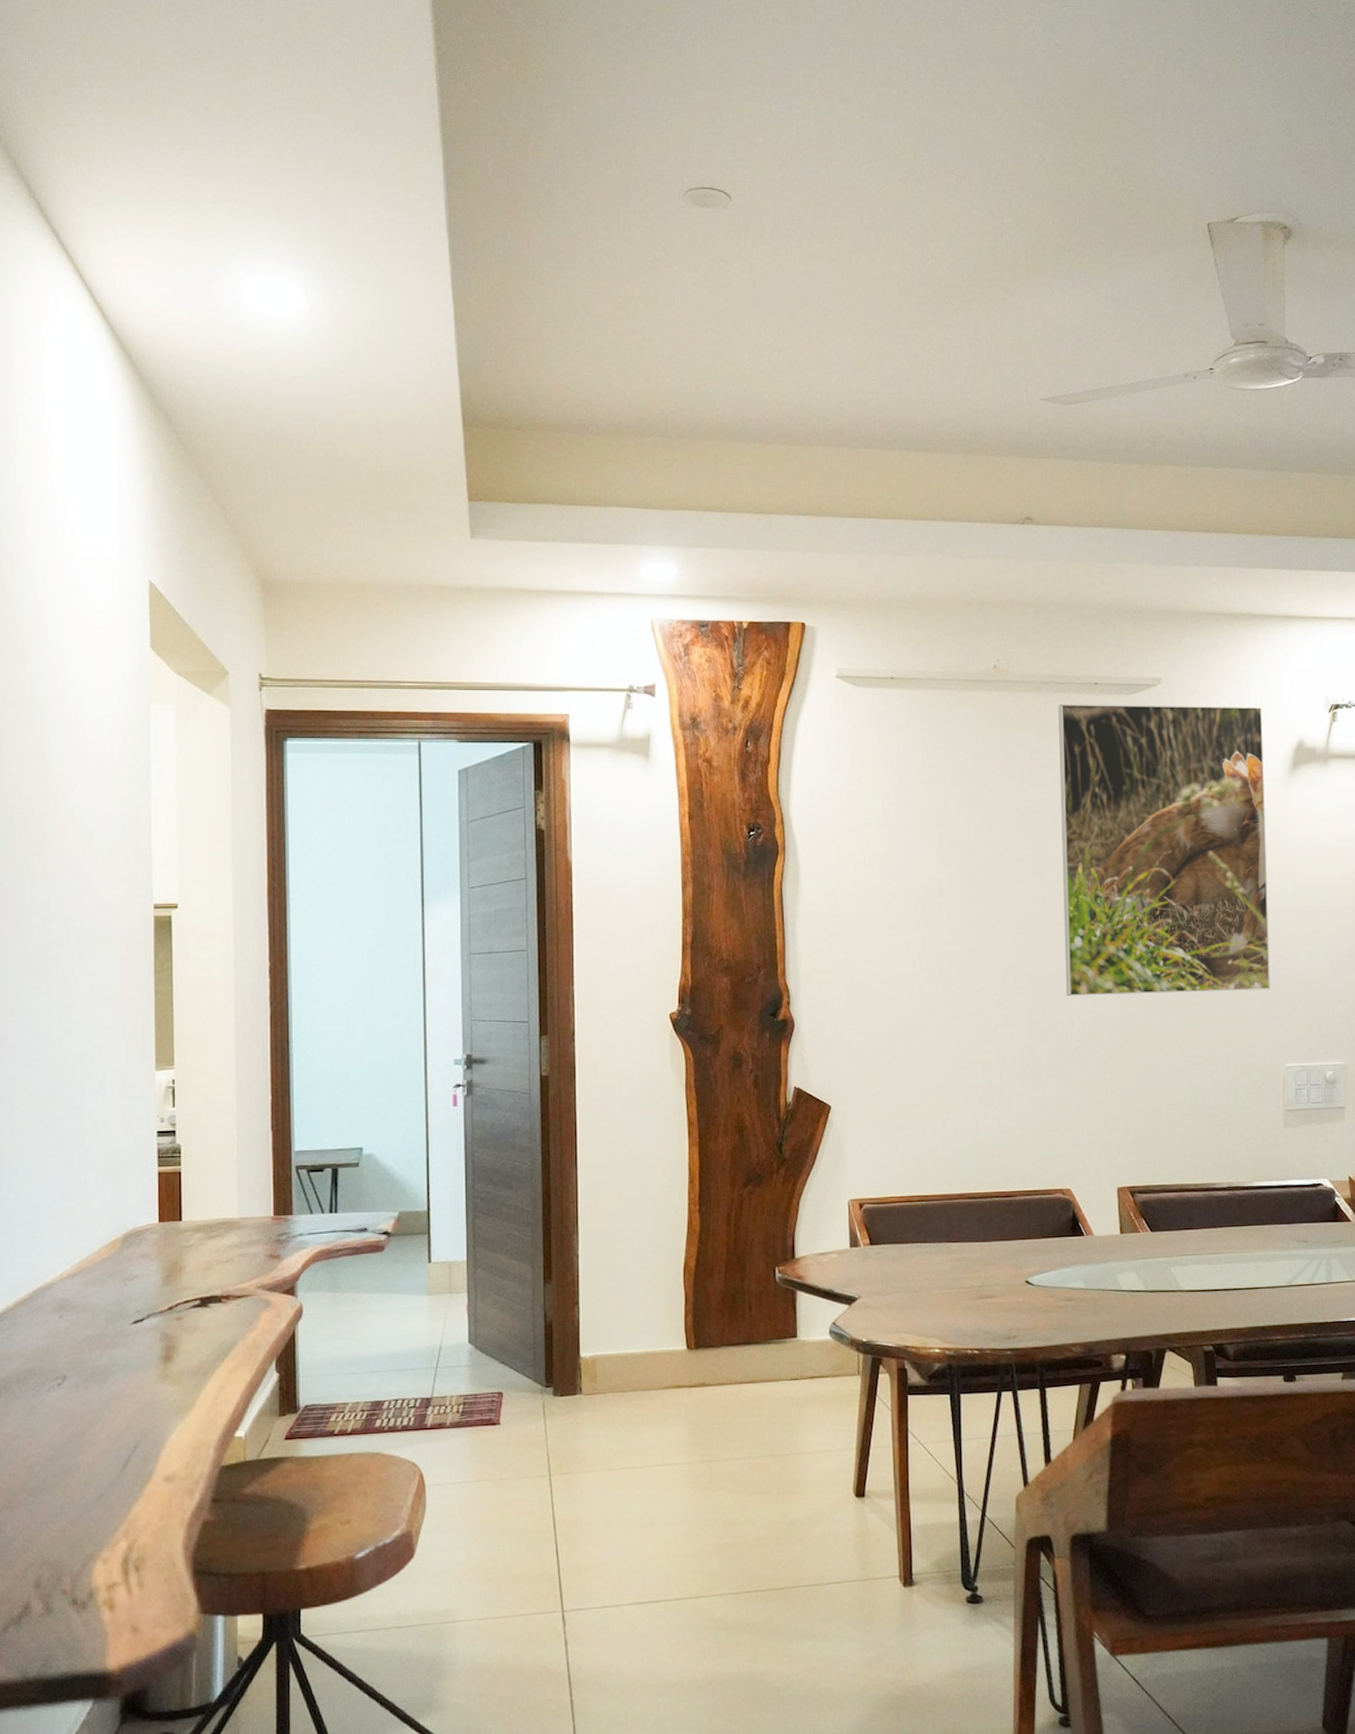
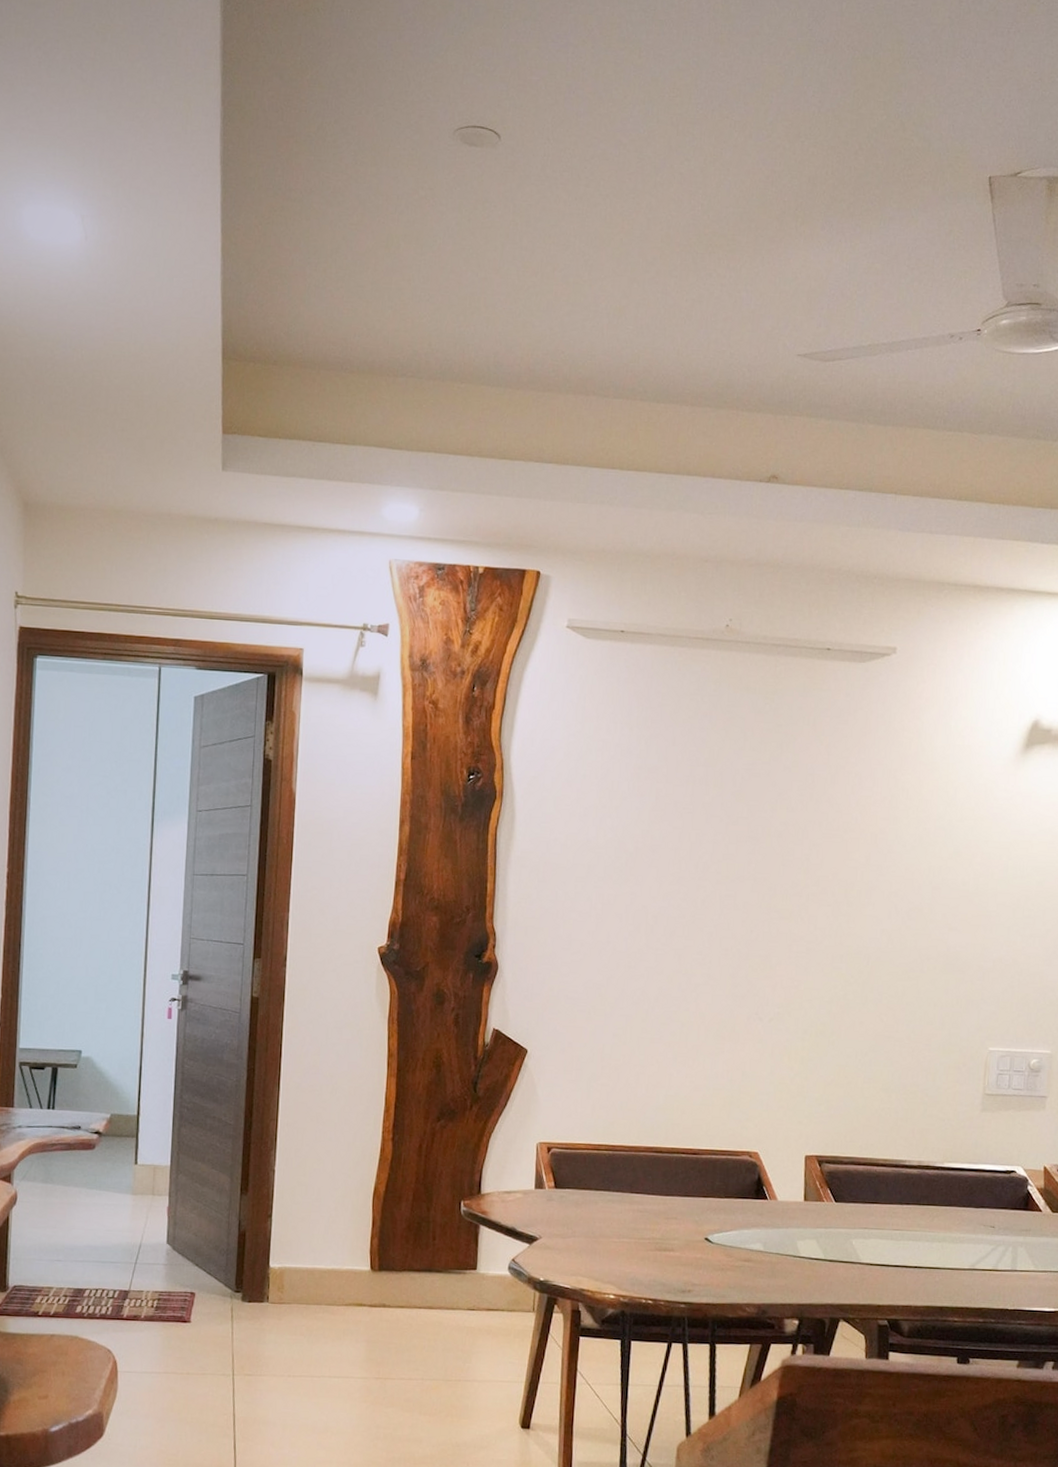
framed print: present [1058,704,1270,997] -> none [770,668,999,972]

